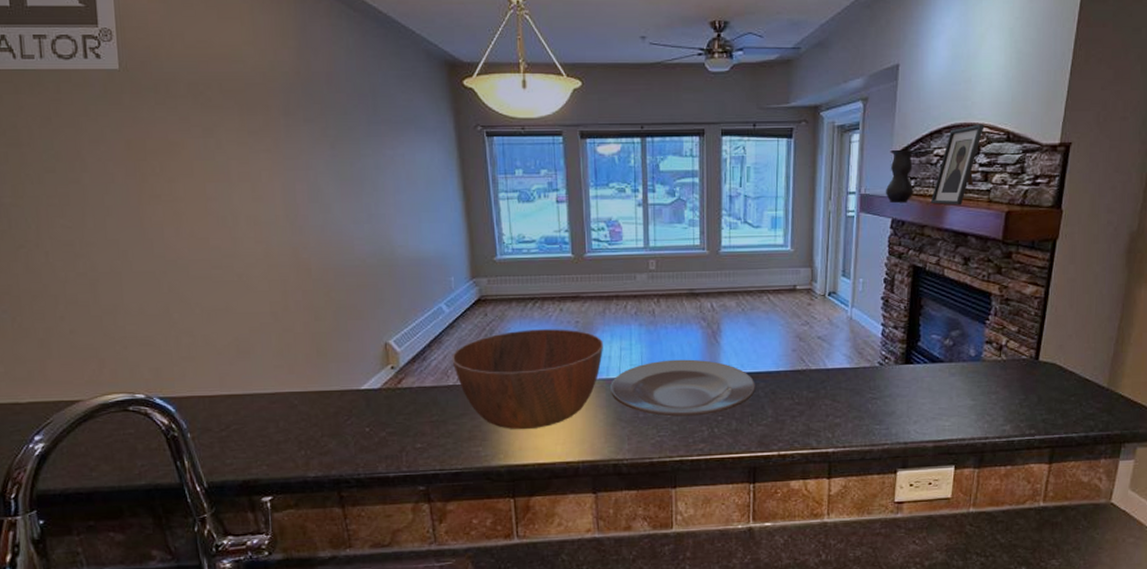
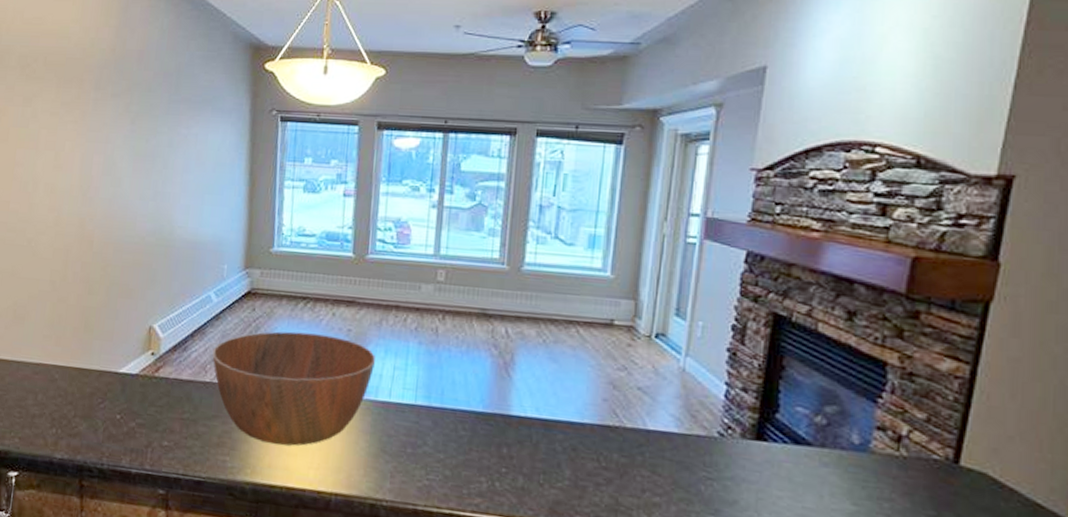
plate: present [609,359,755,417] -> none [376,388,552,463]
vase: present [885,149,915,204] -> none [739,167,784,234]
picture frame: present [930,124,985,206] -> none [801,143,884,243]

